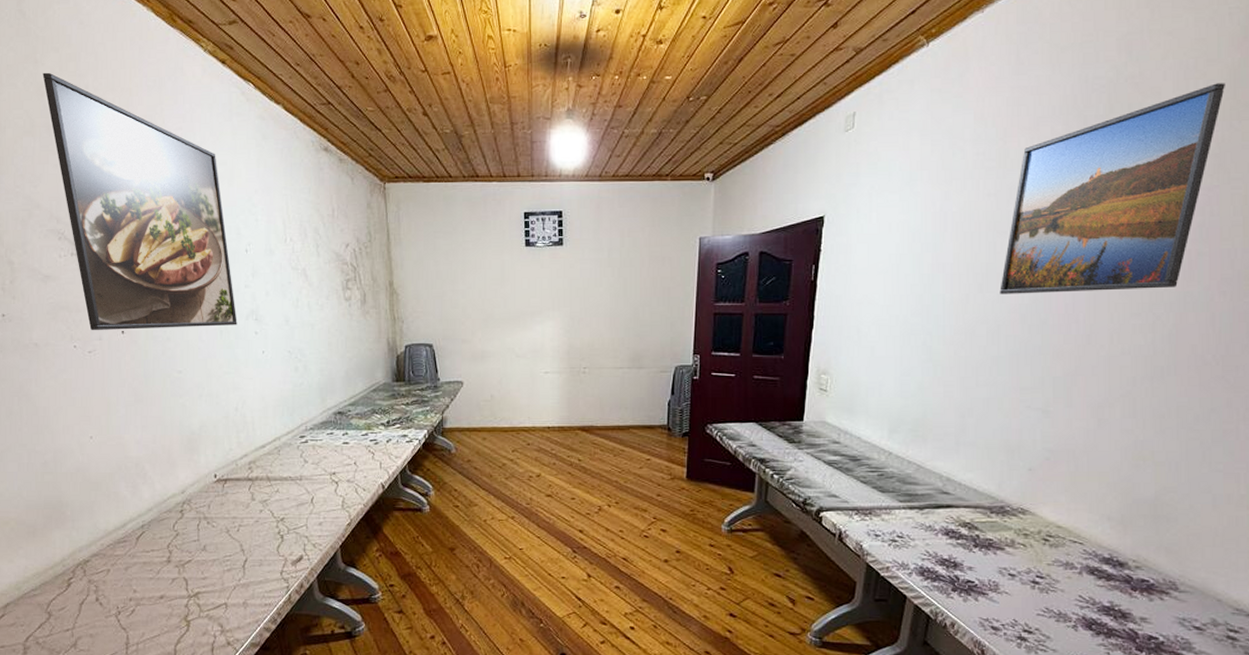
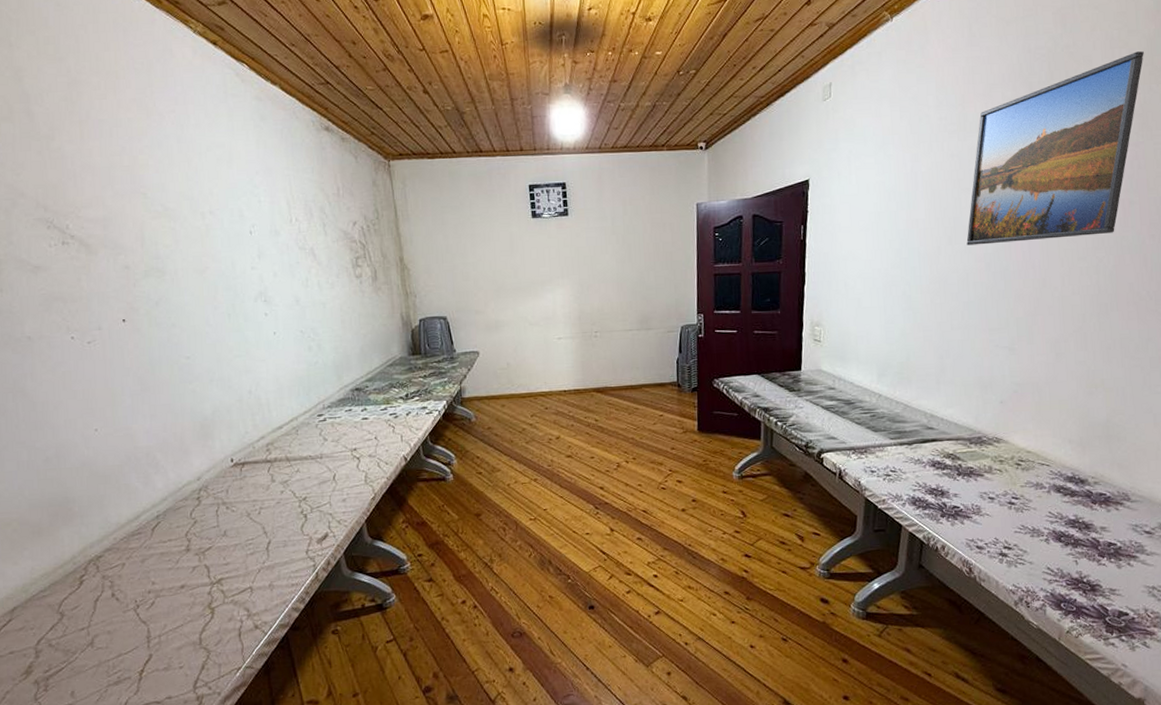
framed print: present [42,72,237,330] -> none [18,56,246,320]

